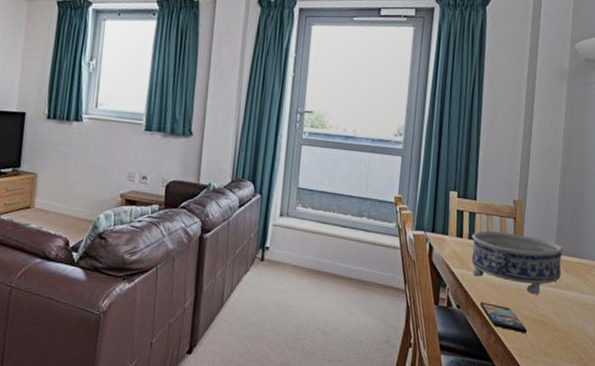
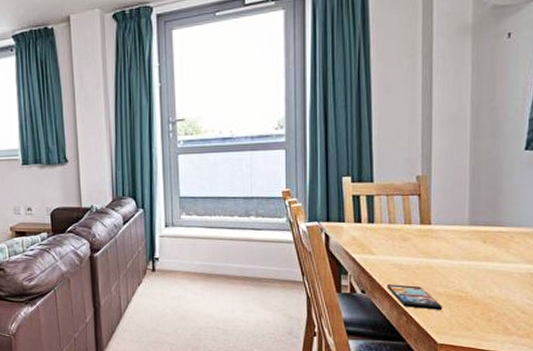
decorative bowl: present [471,230,563,295] -> none [371,211,479,271]

